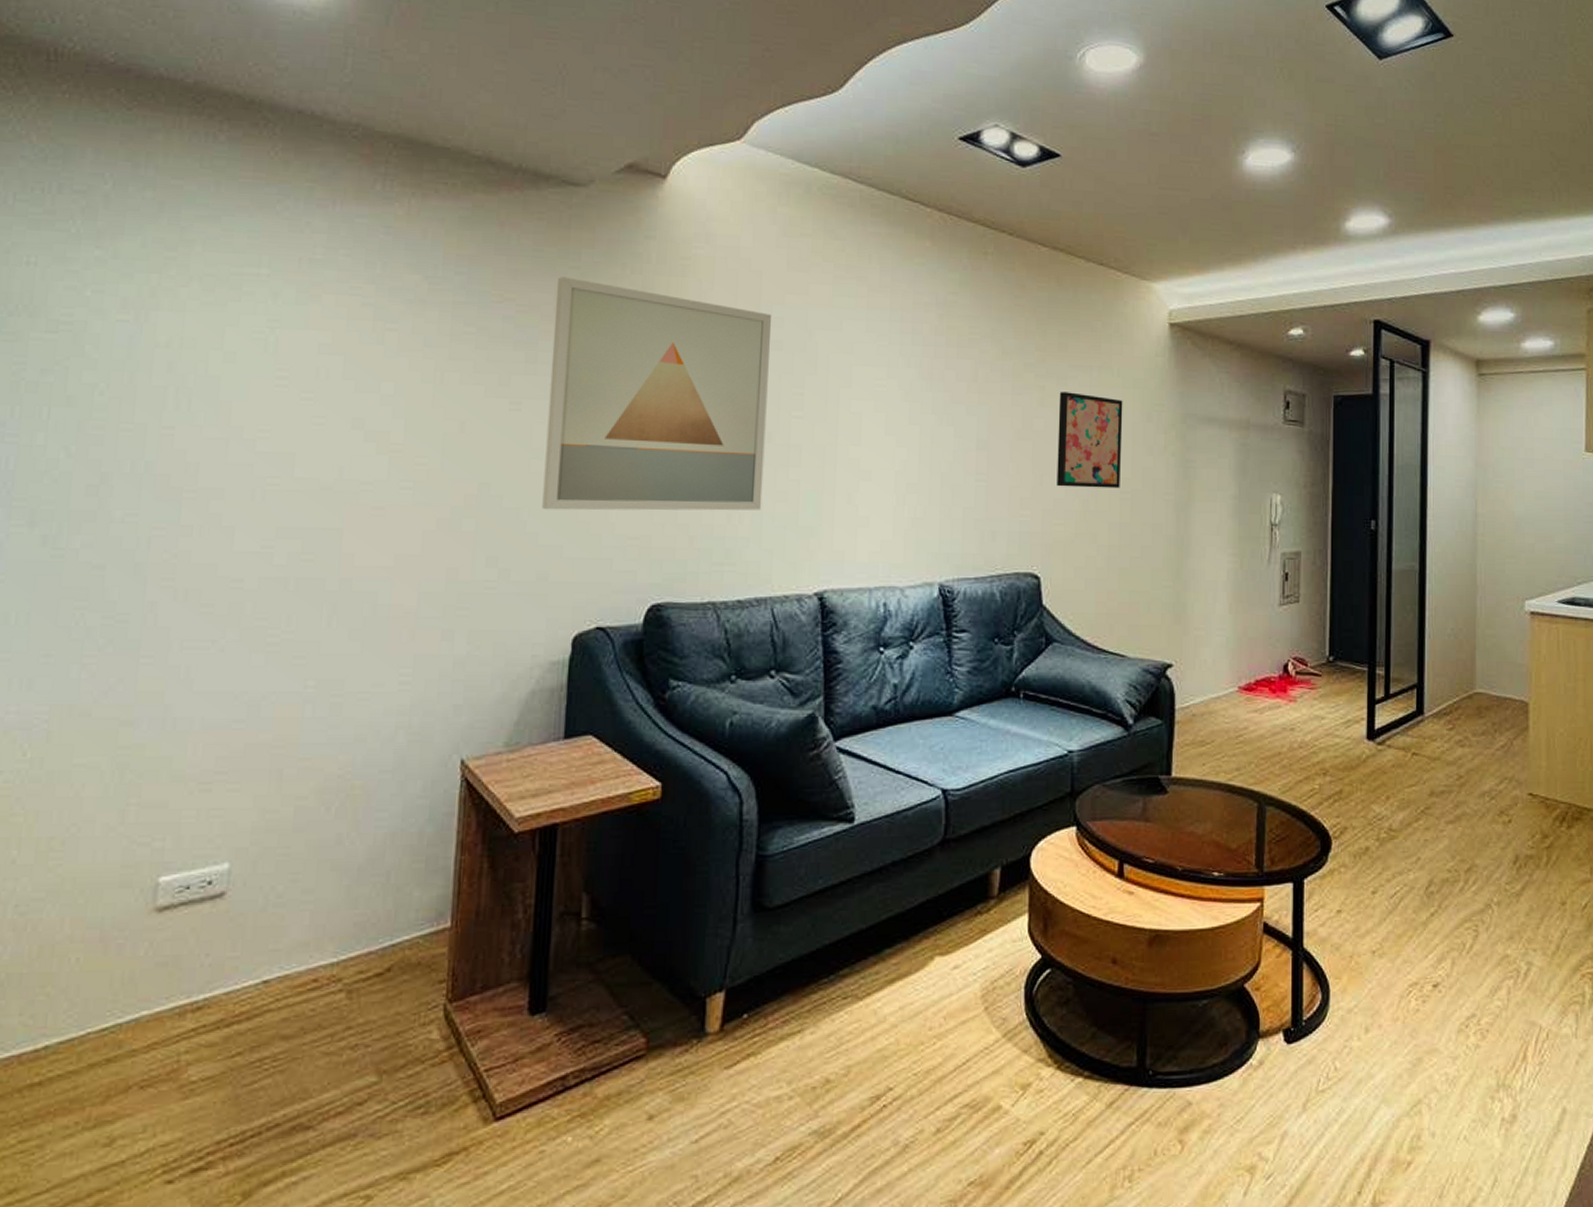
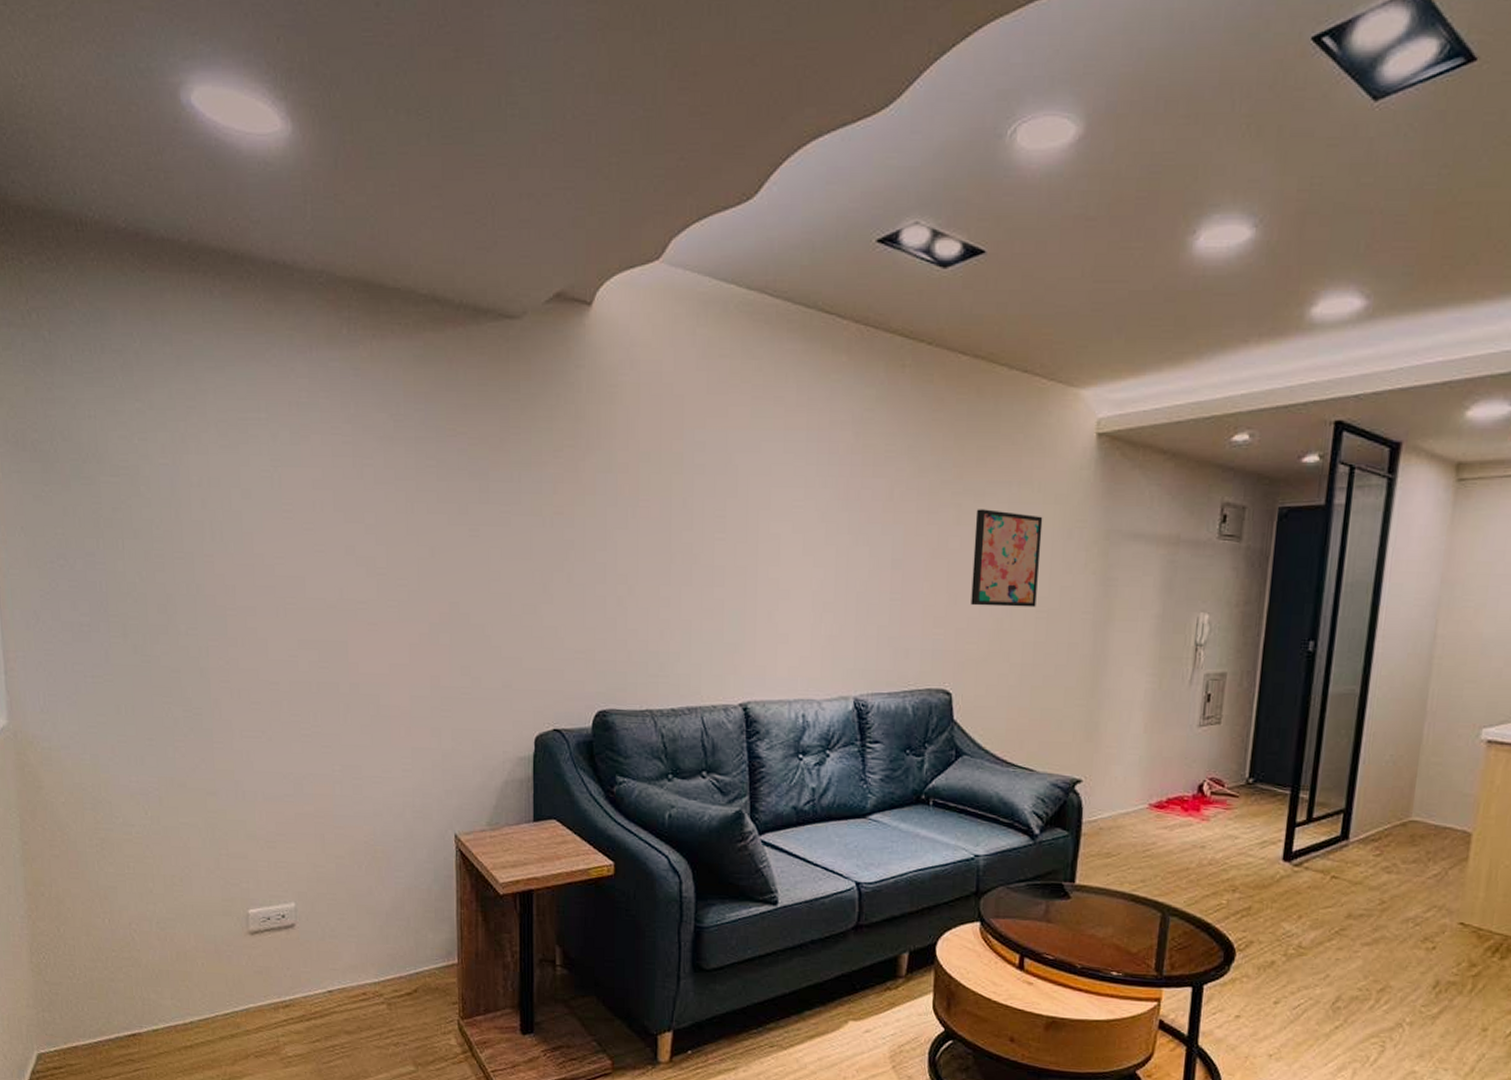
wall art: present [542,277,772,511] -> none [501,409,695,628]

